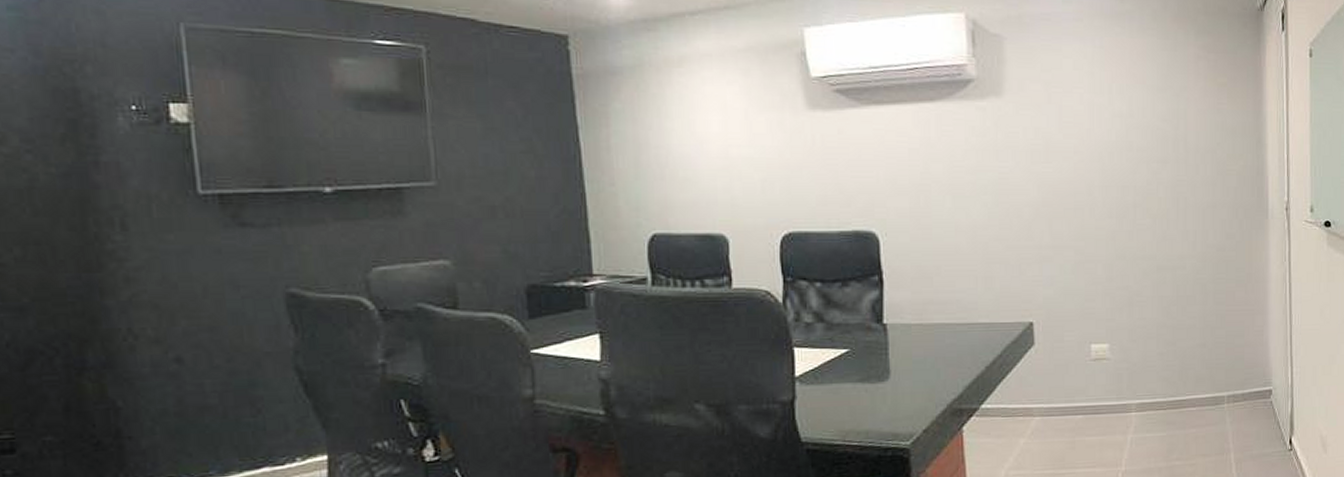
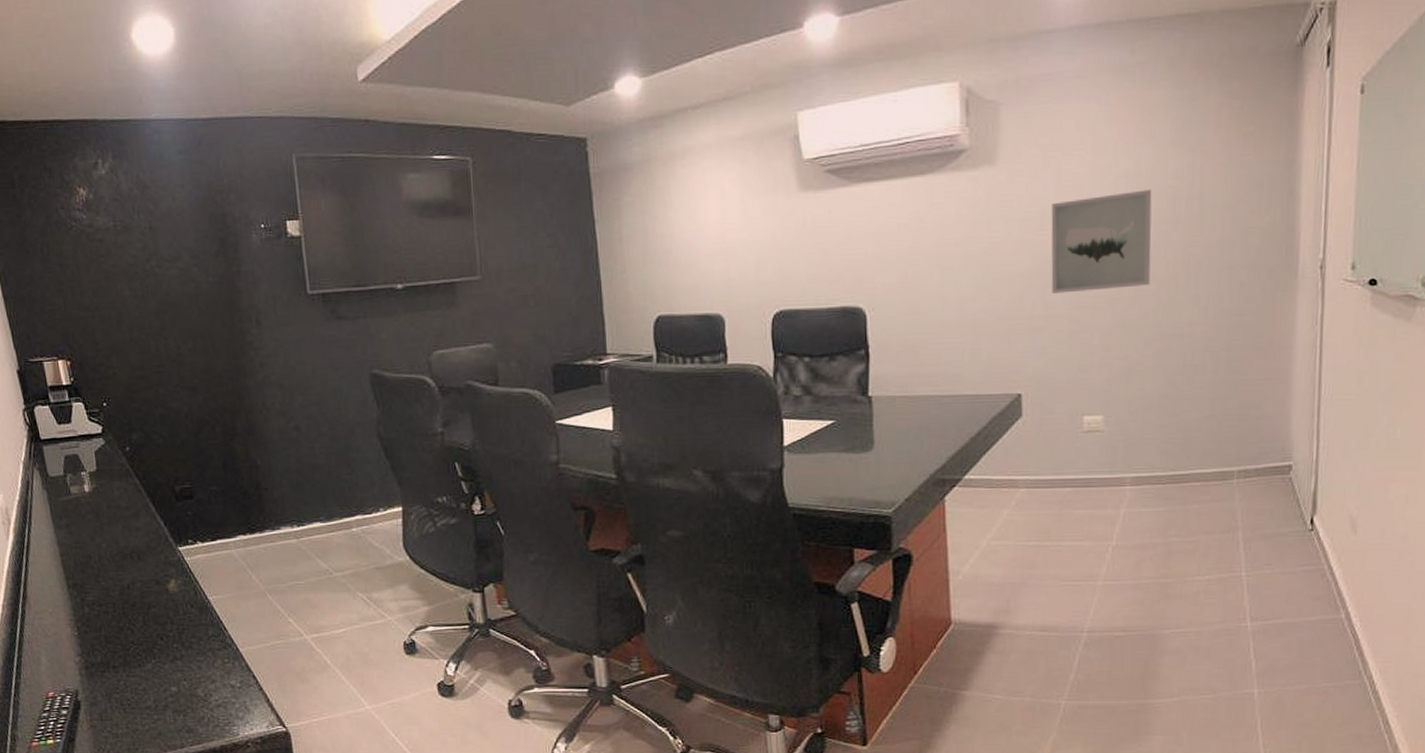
wall art: none [1055,129,1145,224] -> present [1051,189,1152,294]

